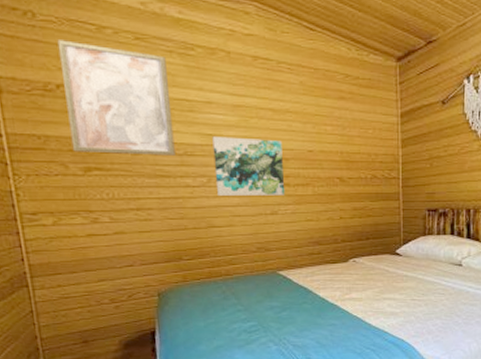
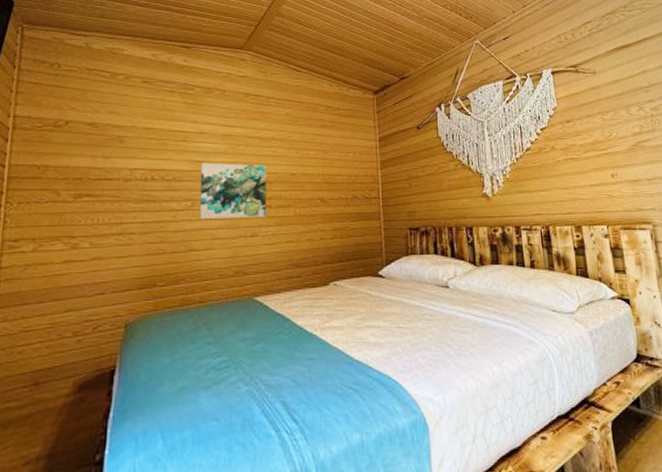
wall art: present [57,40,175,156] -> none [67,85,167,182]

